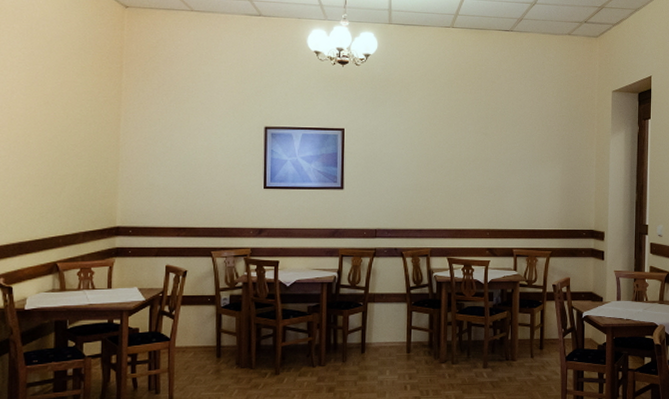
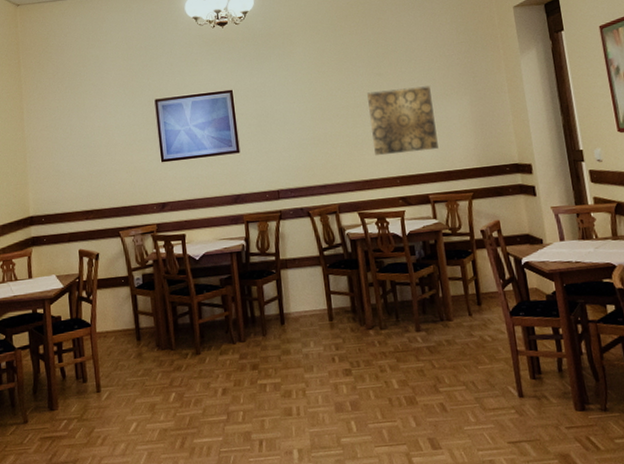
wall art: none [471,149,529,210] -> present [367,86,439,156]

